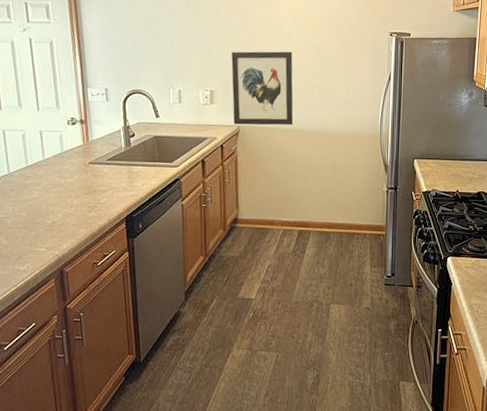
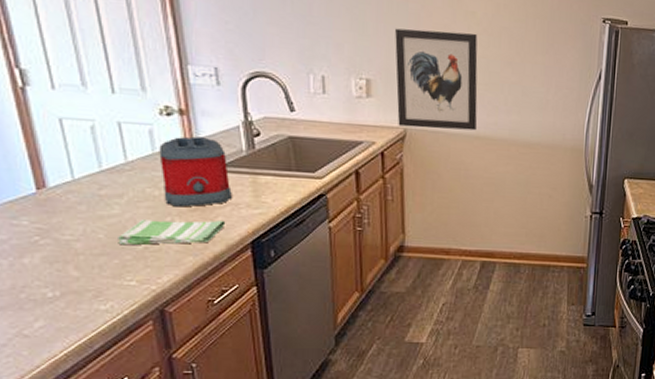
dish towel: none [35,200,109,221] -> present [118,220,226,246]
toaster: none [65,139,114,192] -> present [159,136,232,207]

